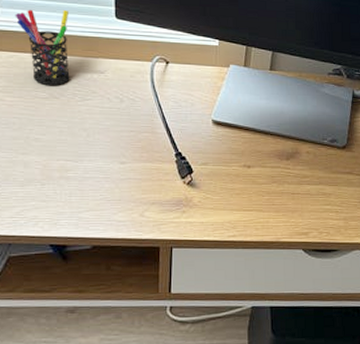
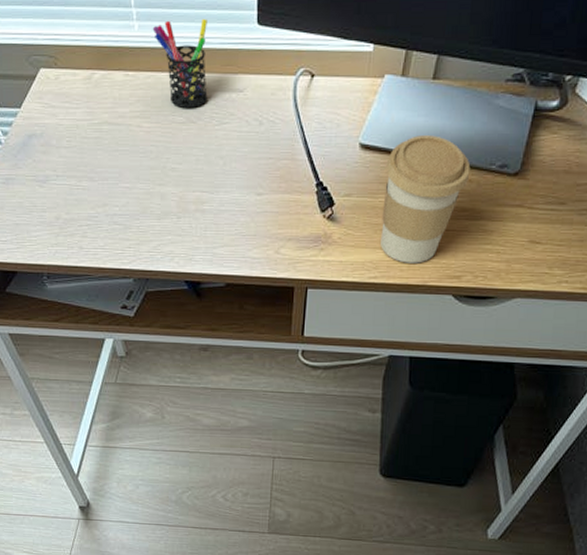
coffee cup: none [236,115,307,223] -> present [381,135,471,263]

